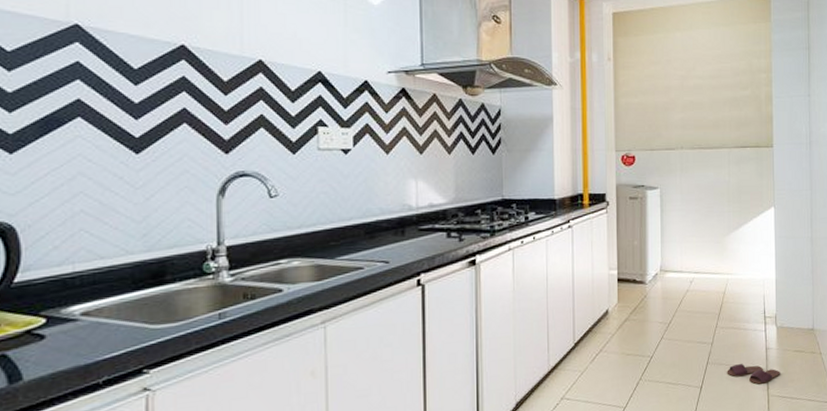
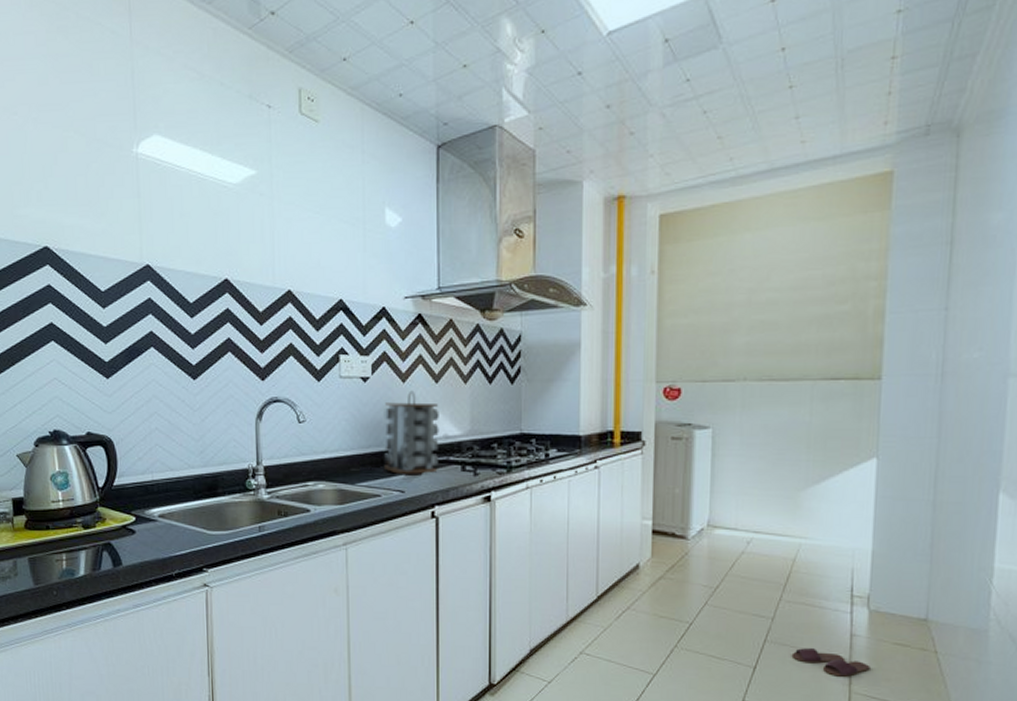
spice rack: none [365,161,425,246] -> present [383,390,439,475]

